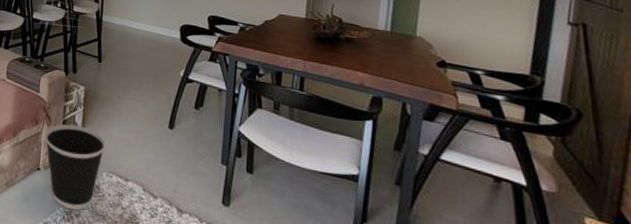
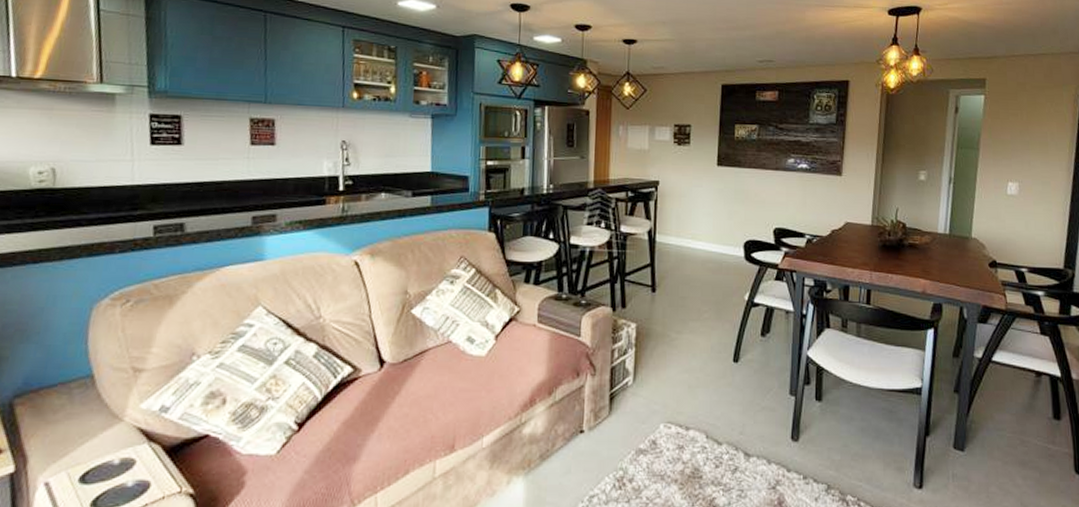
wastebasket: present [45,124,106,211] -> none [589,371,663,475]

